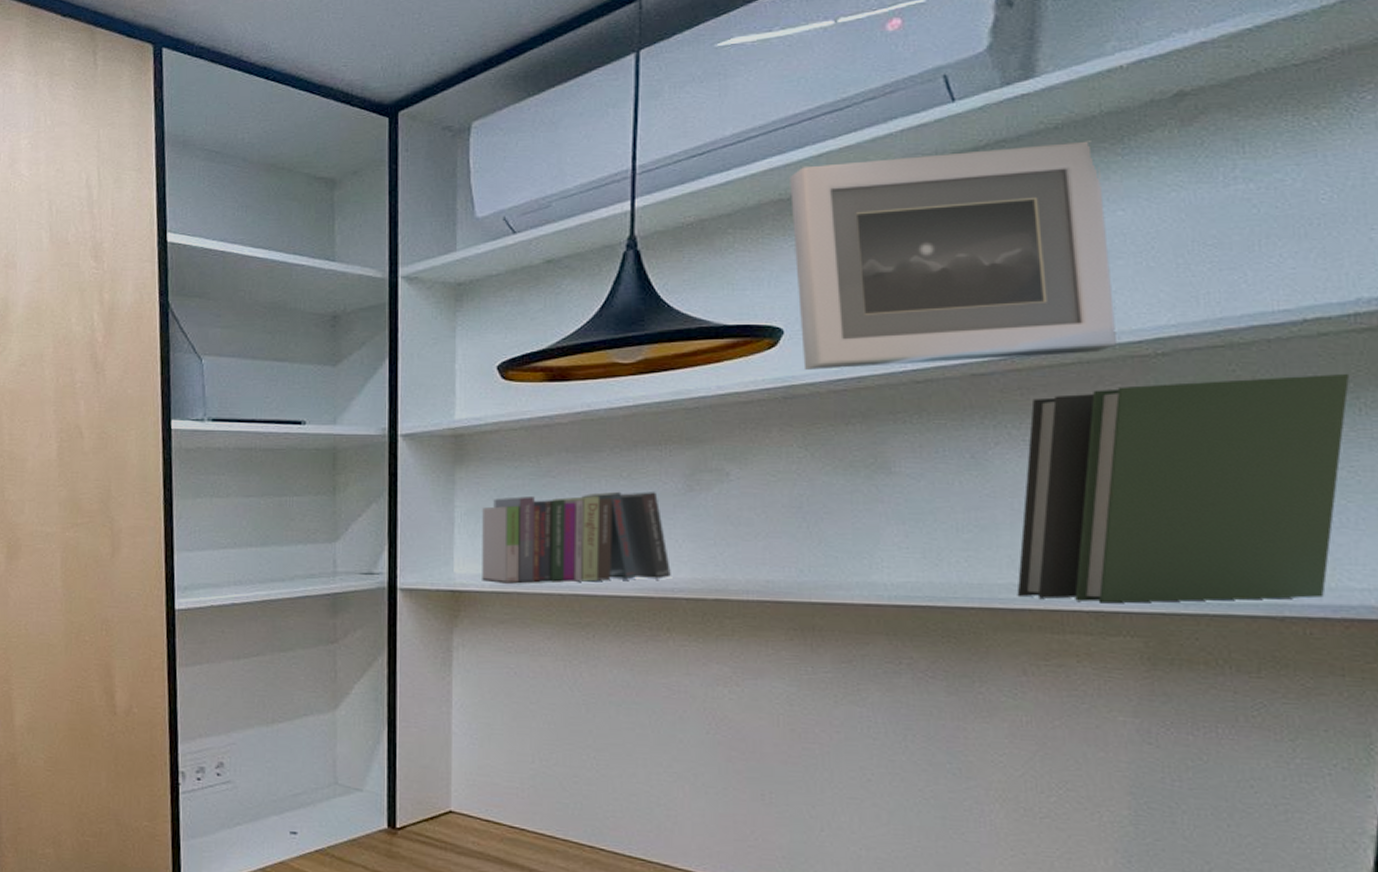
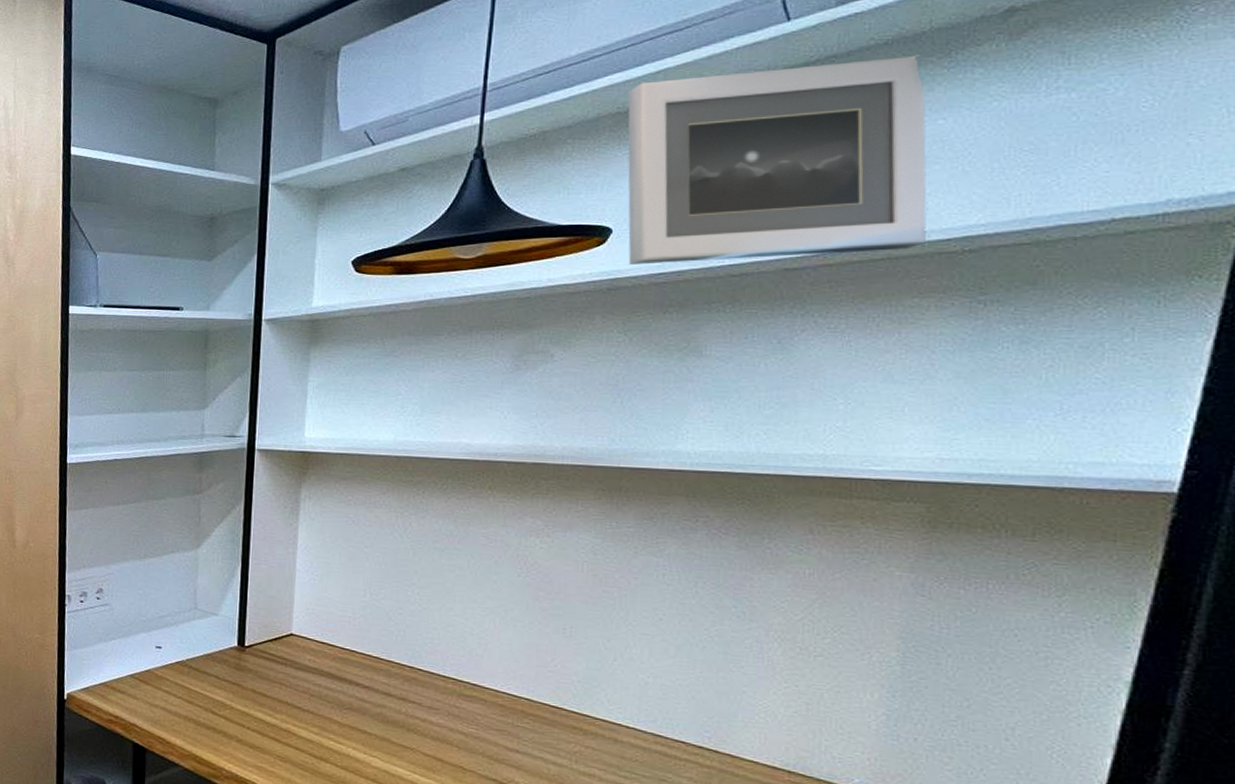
books: present [482,491,671,585] -> none [329,369,496,448]
binder: present [1016,373,1350,604] -> none [810,268,1153,473]

